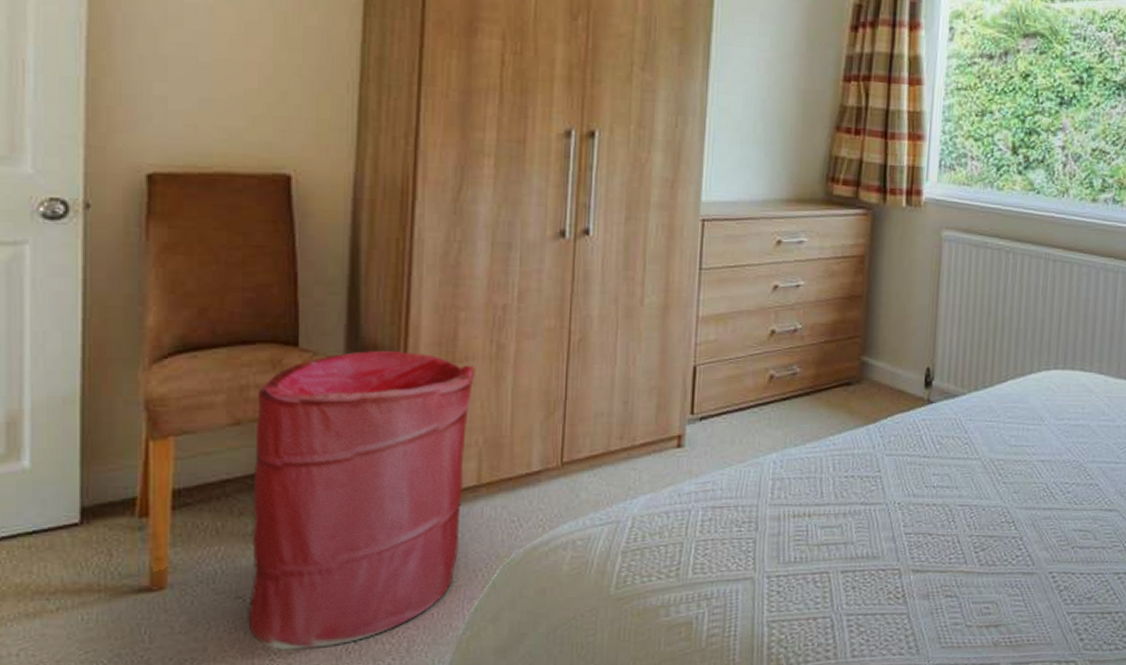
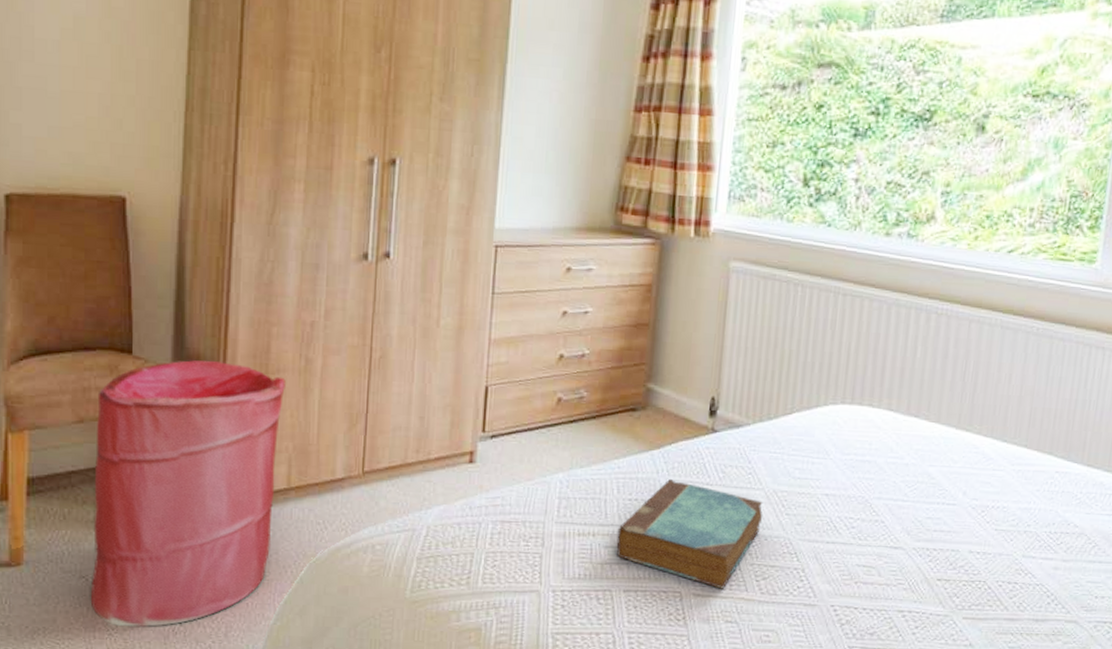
book: none [833,452,980,563] -> present [616,478,763,589]

